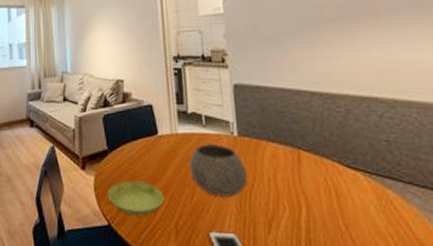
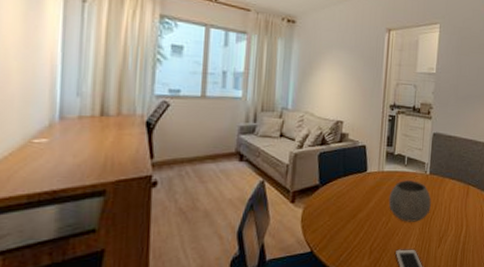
saucer: present [107,181,165,216] -> none [313,212,365,242]

